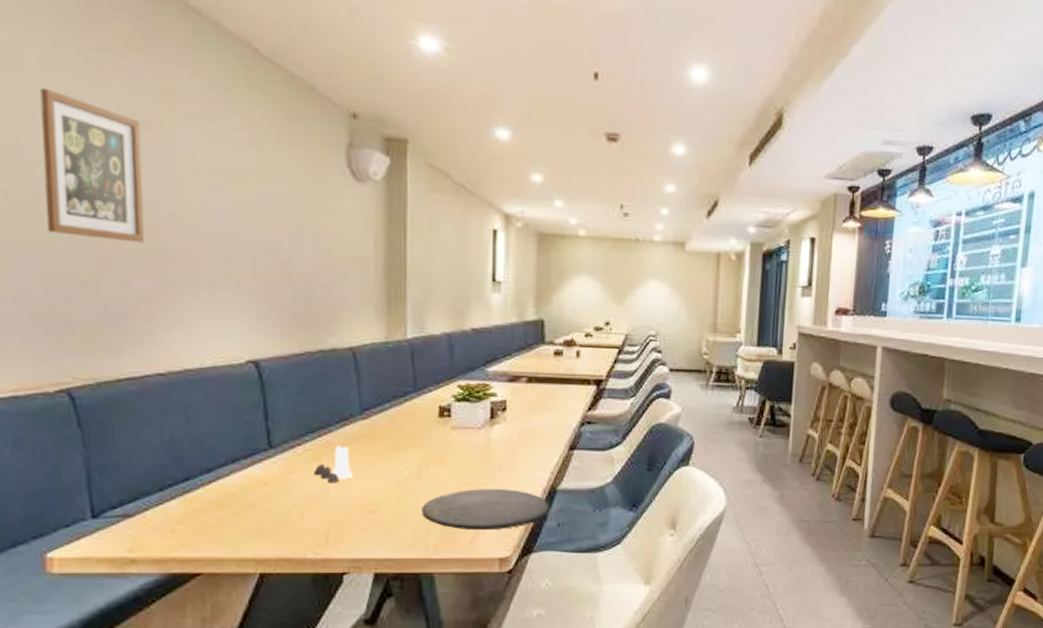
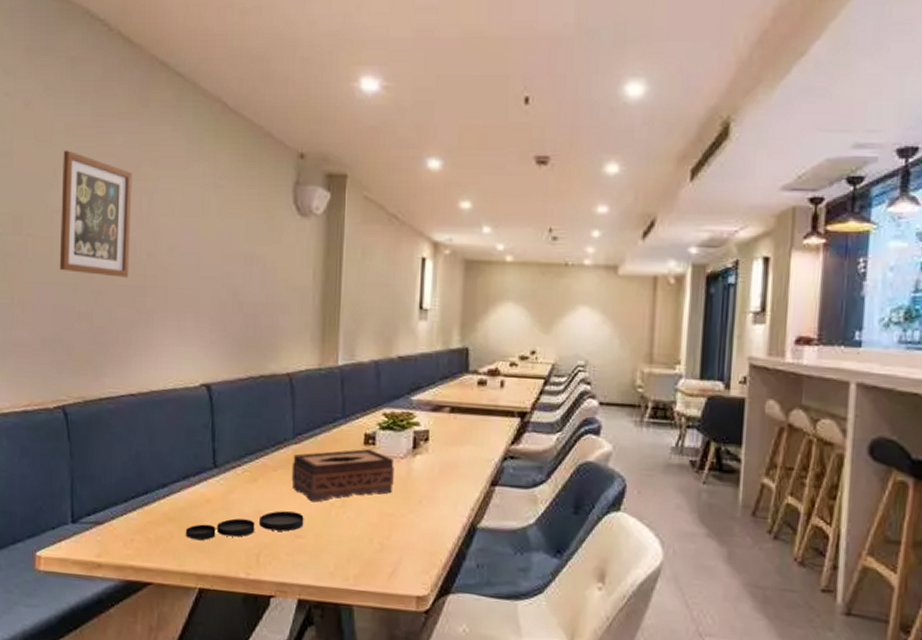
plate: none [238,488,377,523] -> present [185,511,304,540]
salt and pepper shaker set: present [313,446,353,483] -> none [249,468,284,506]
tissue box: none [360,421,472,477] -> present [291,449,394,502]
plate: present [422,489,550,531] -> none [344,520,469,566]

